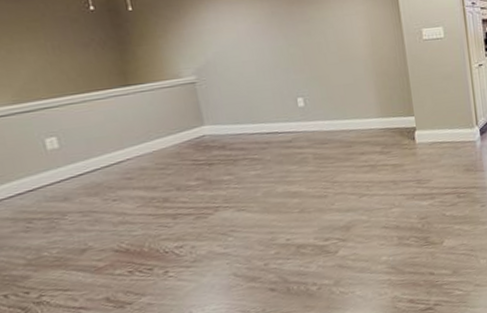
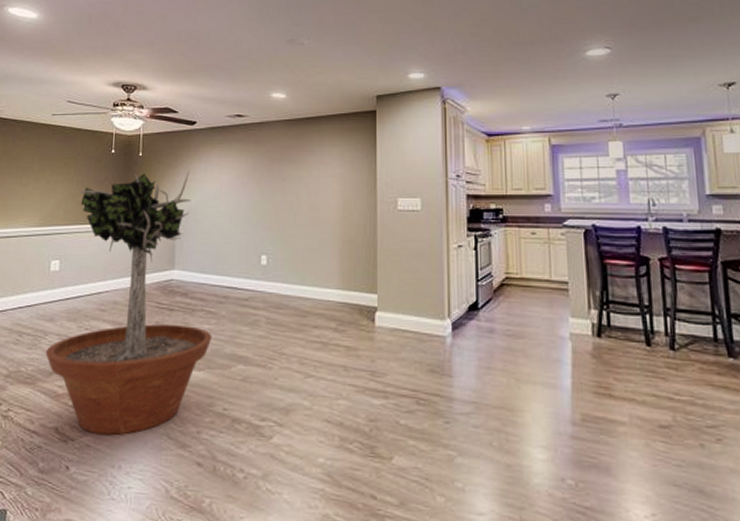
potted tree: none [59,20,262,293] -> present [45,169,213,436]

